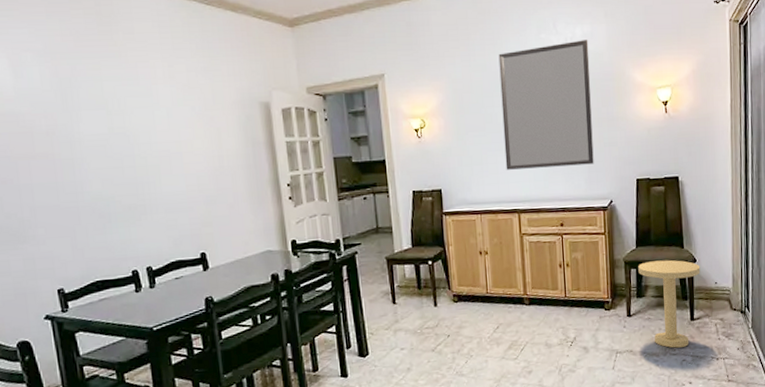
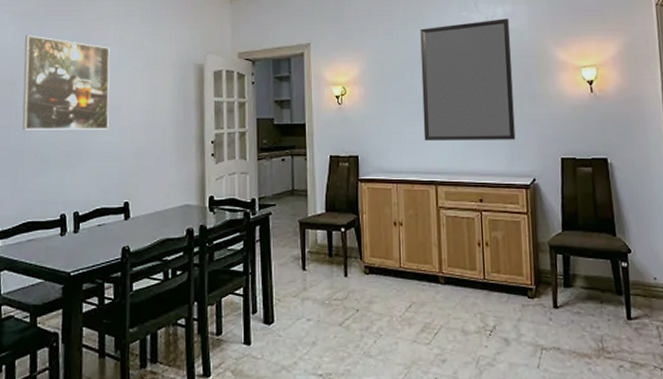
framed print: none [56,76,172,185] -> present [22,35,110,130]
side table: present [638,259,701,348] -> none [565,247,637,351]

